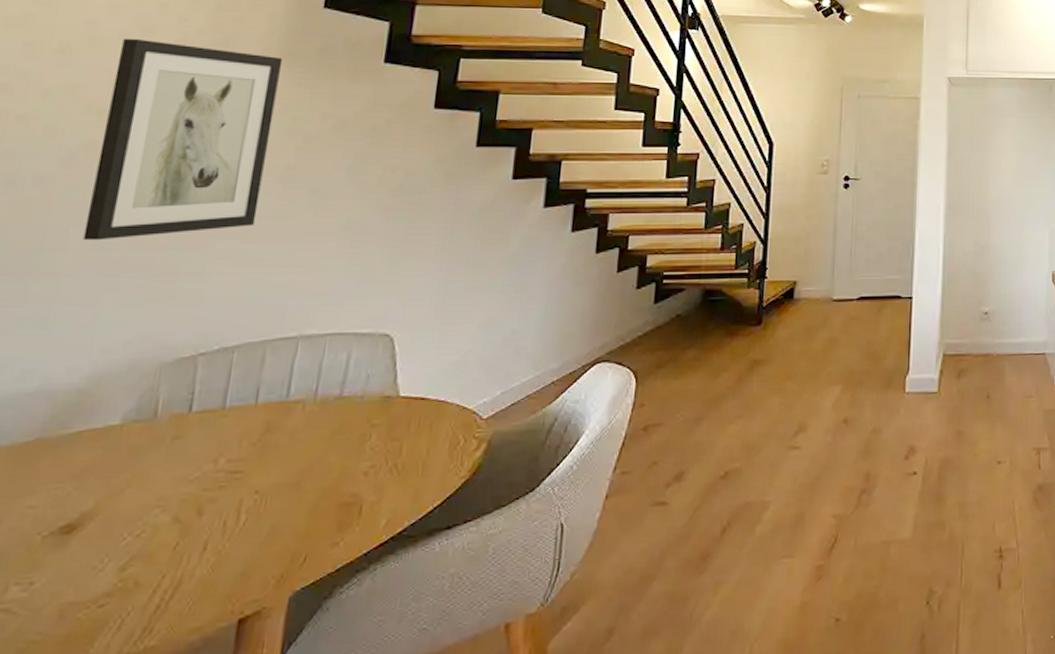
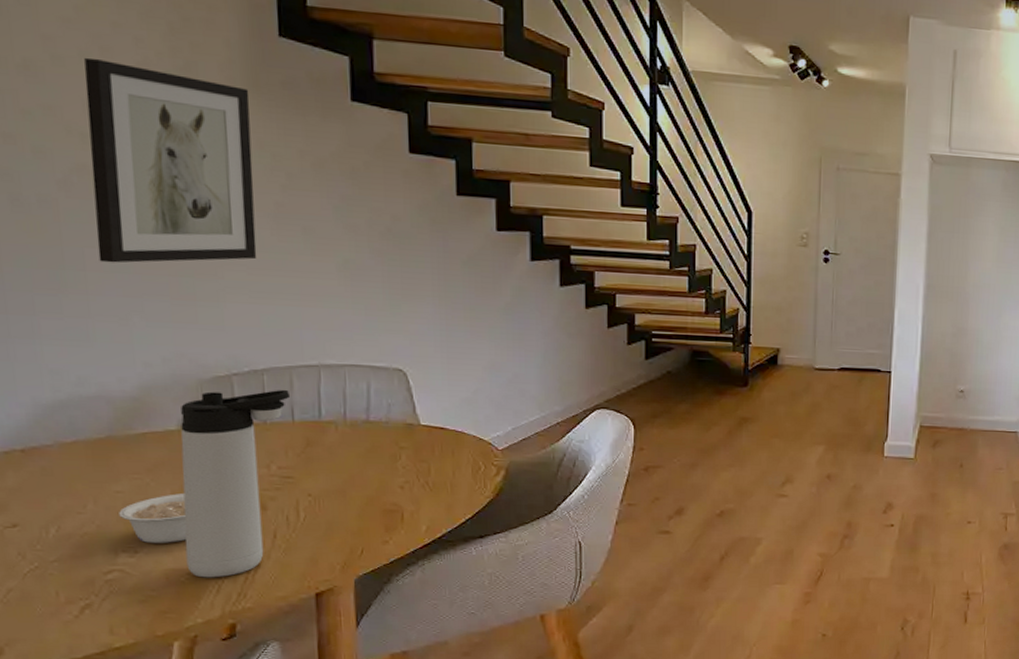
legume: none [23,503,110,570] -> present [119,494,188,543]
thermos bottle: none [89,367,260,611] -> present [181,389,291,578]

